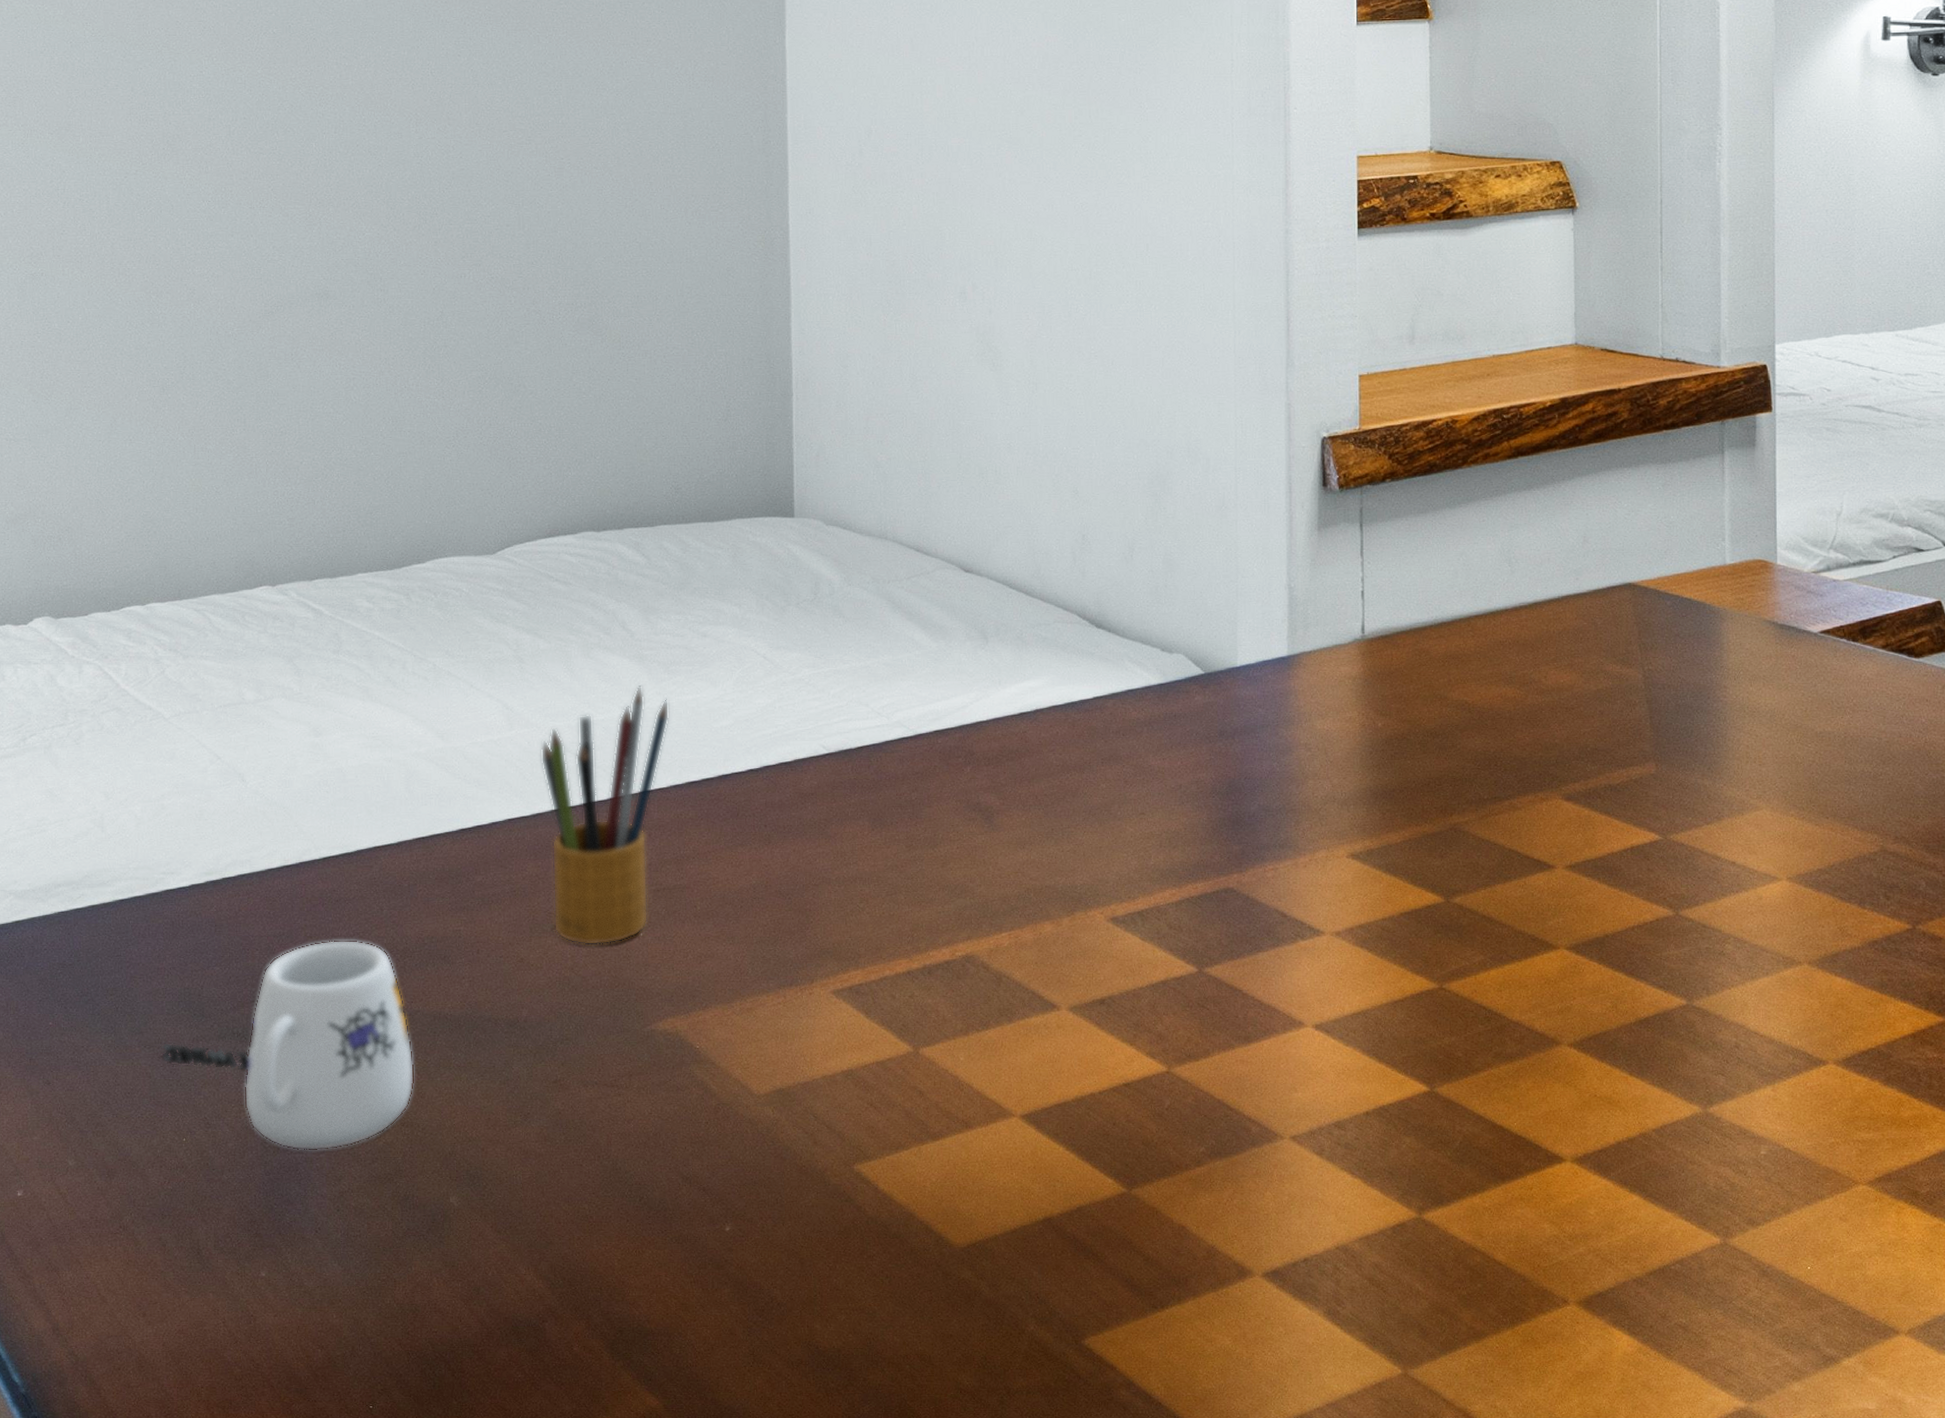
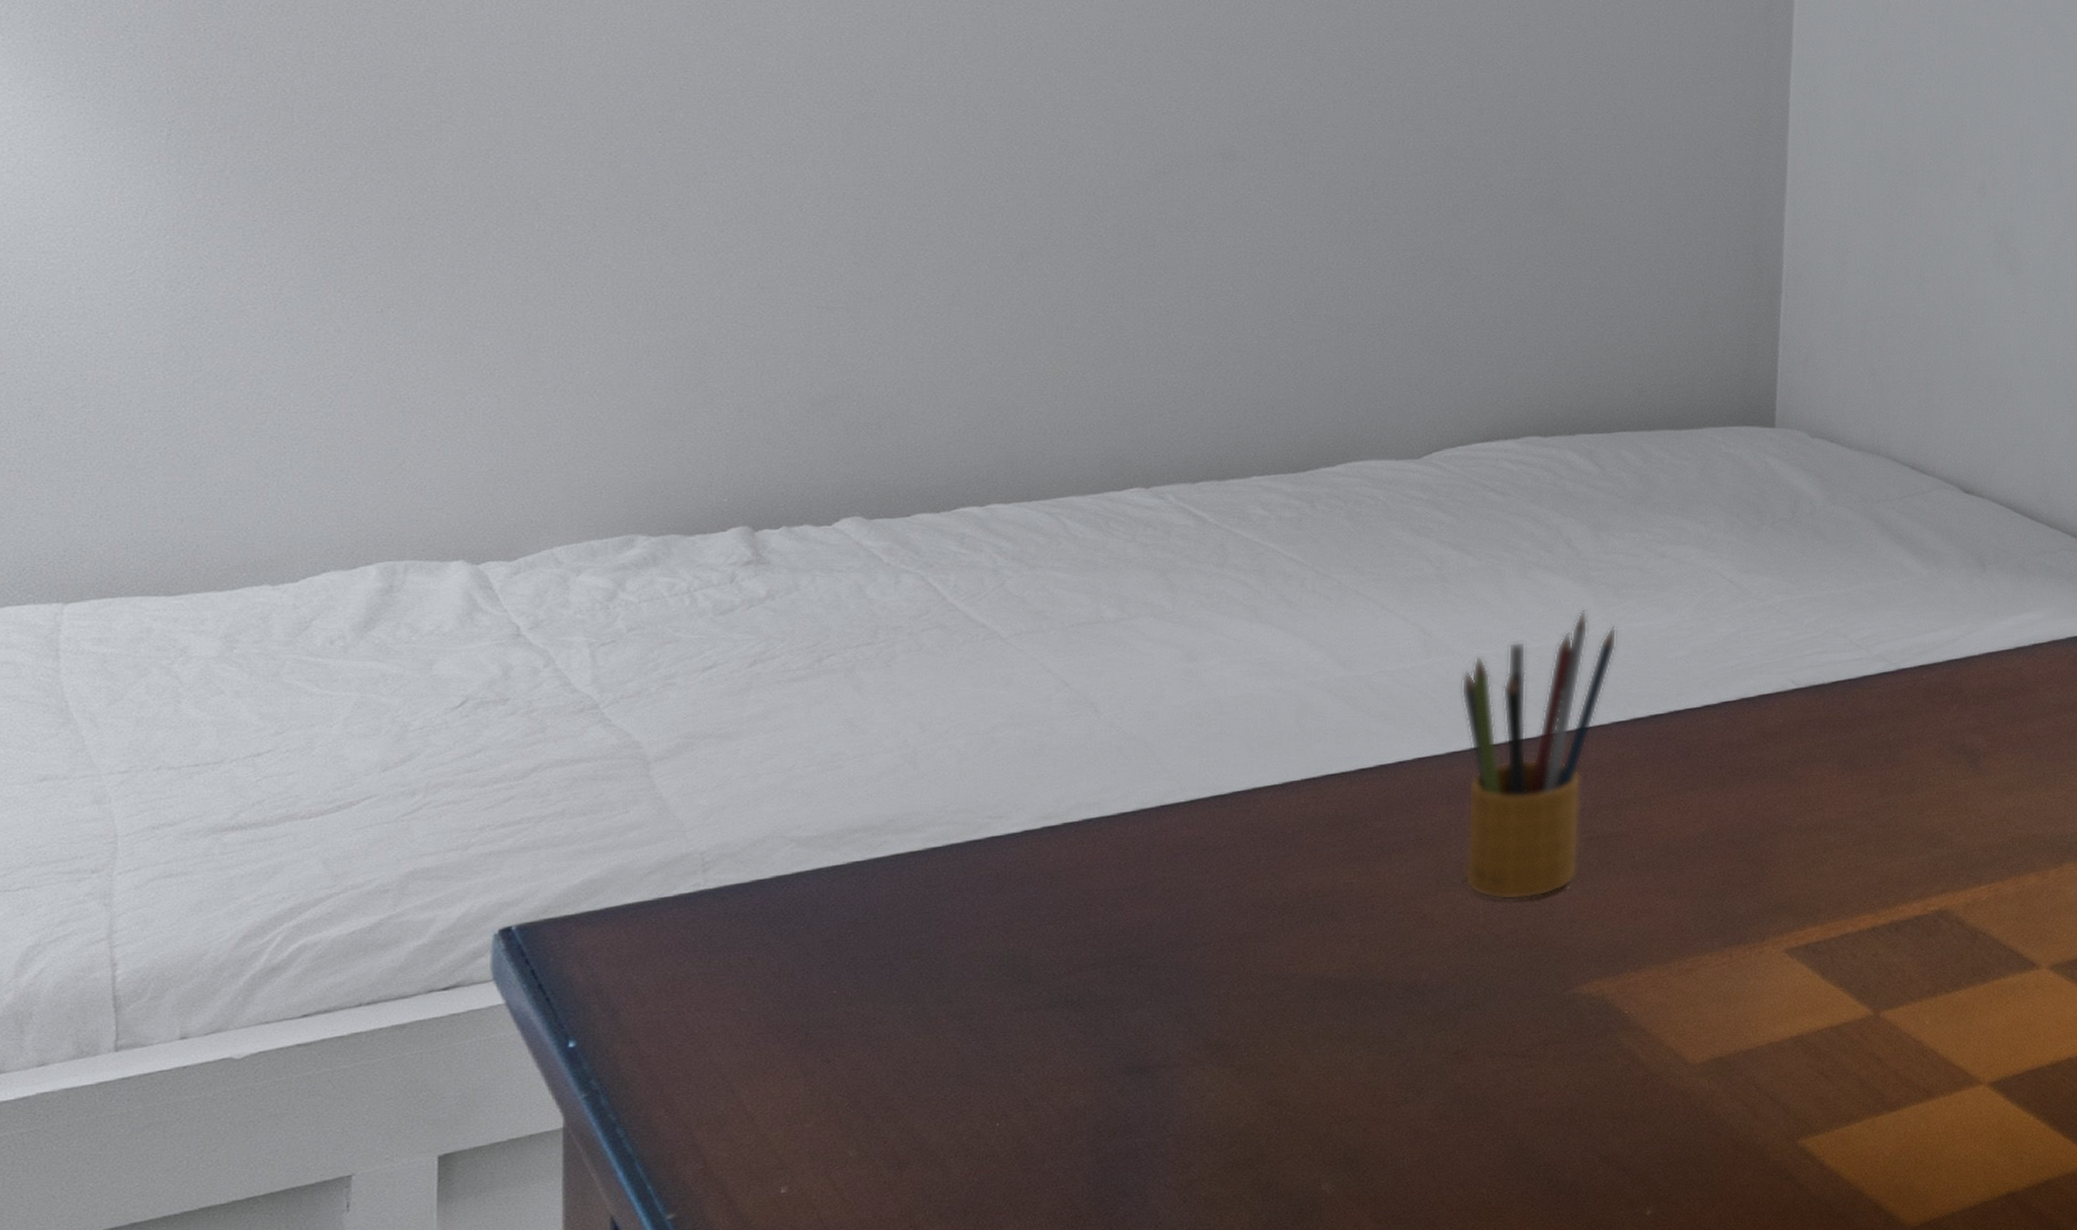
mug: present [160,940,415,1151] -> none [973,894,1288,1135]

